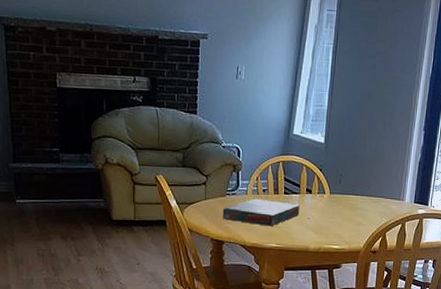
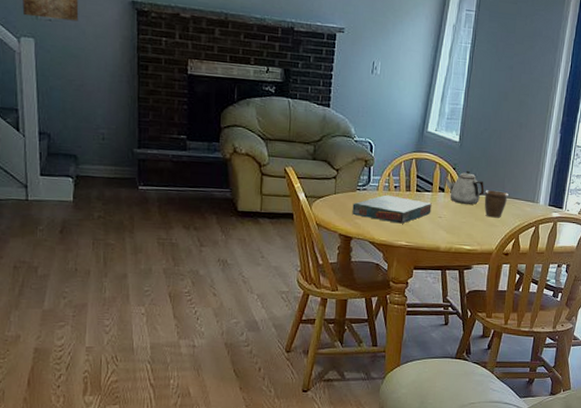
teapot: none [311,171,351,205] -> present [444,170,485,205]
mug: none [351,190,376,217] -> present [484,190,510,218]

